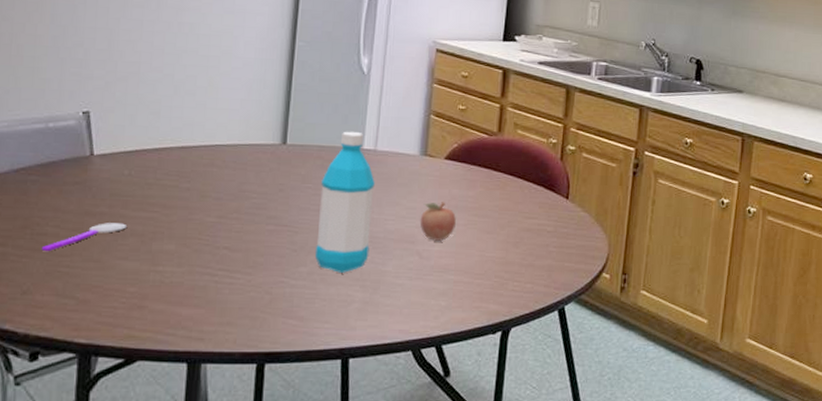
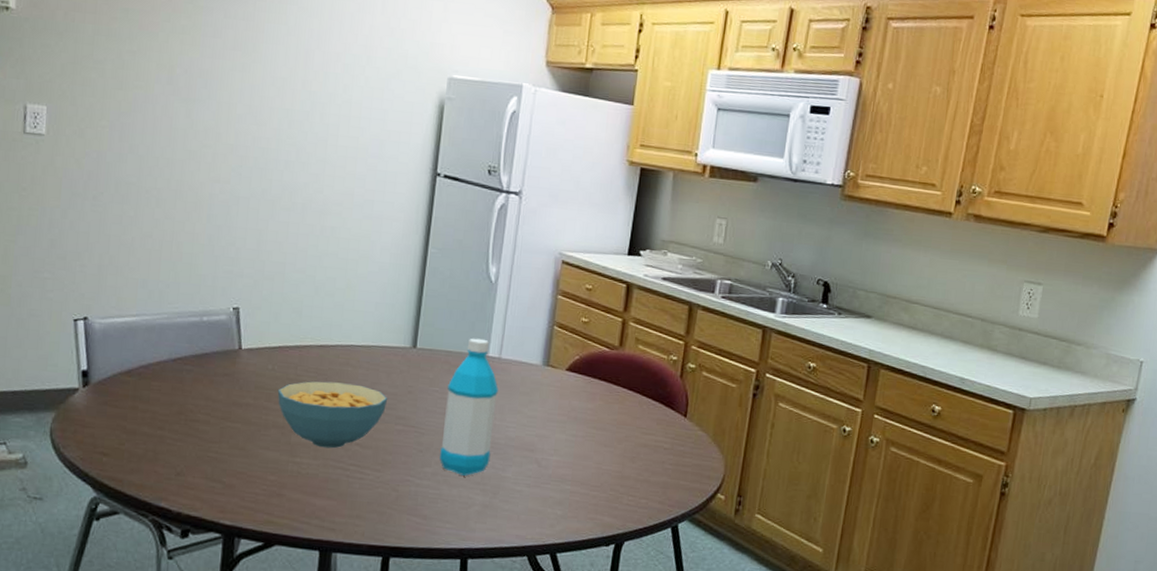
spoon: present [41,223,128,252] -> none [194,413,270,438]
cereal bowl: none [135,184,258,254] -> present [277,381,388,449]
fruit: present [419,202,456,241] -> none [539,412,575,451]

